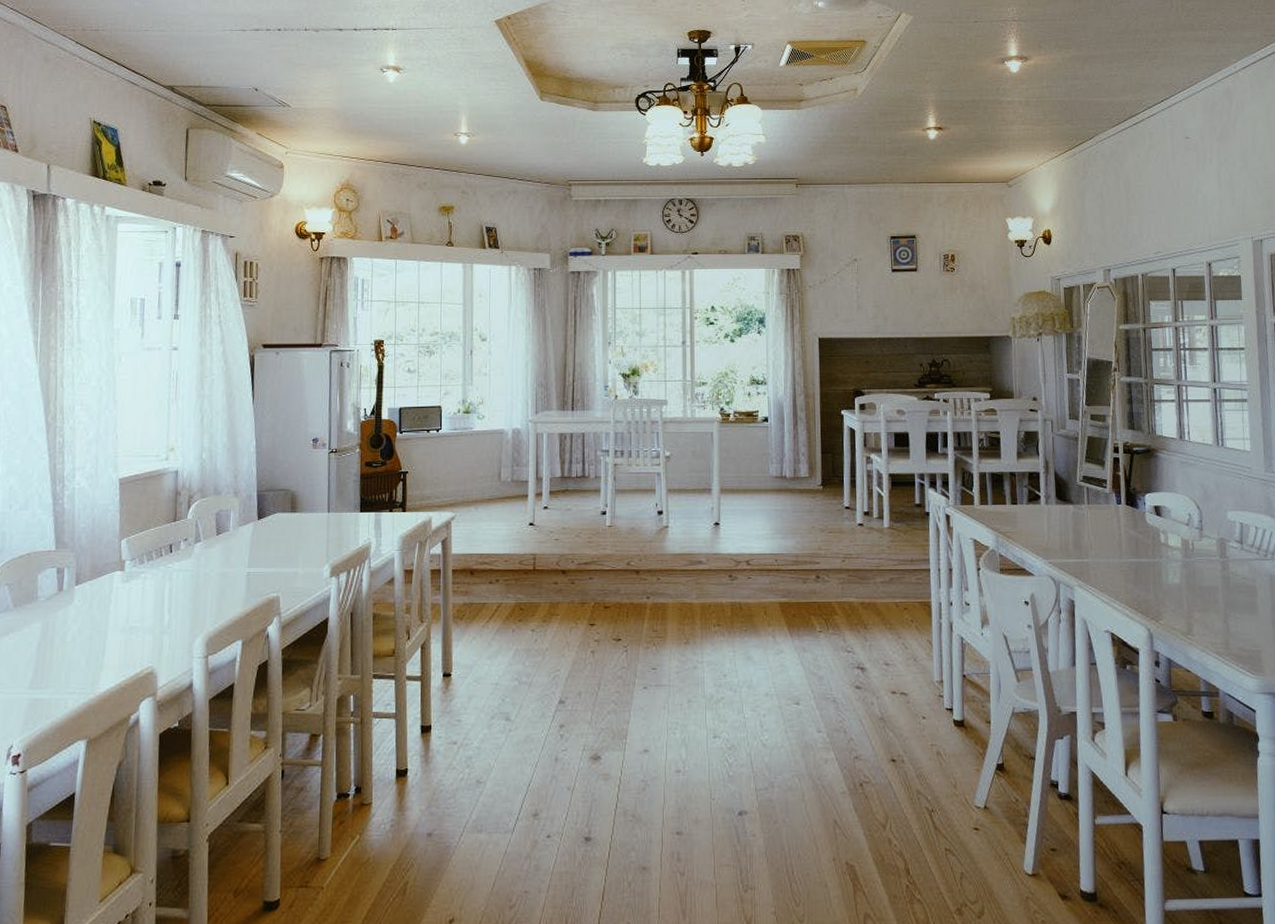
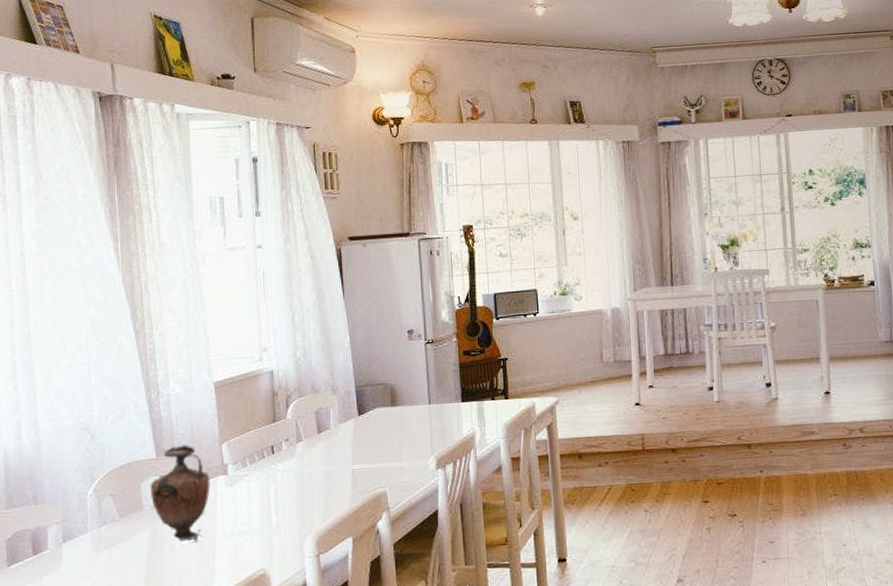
vase: none [46,539,107,636] -> present [150,445,210,543]

